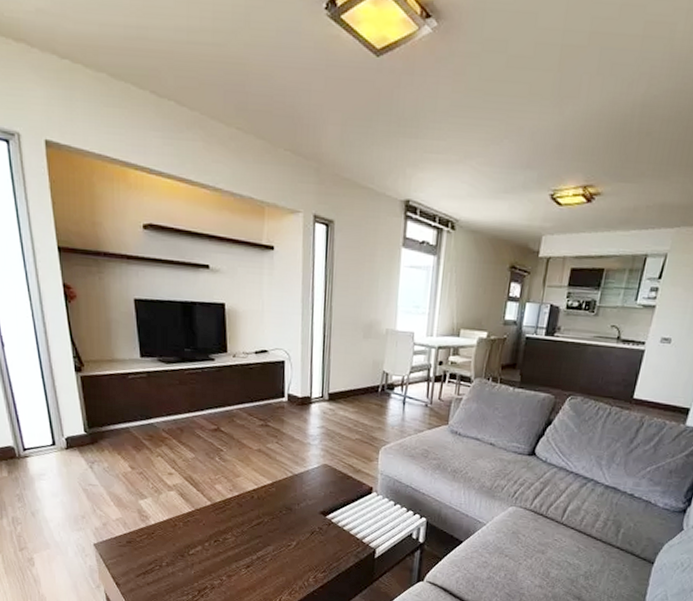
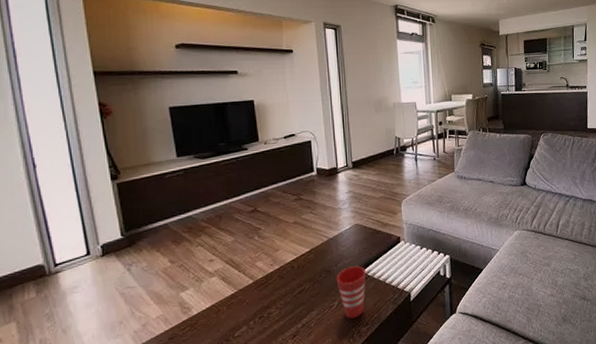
cup: none [297,508,329,563] -> present [336,266,366,319]

